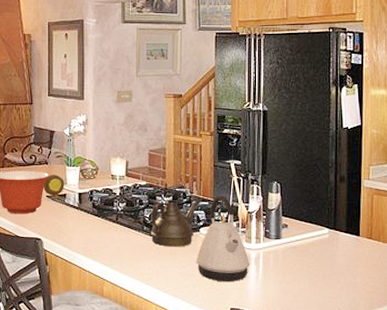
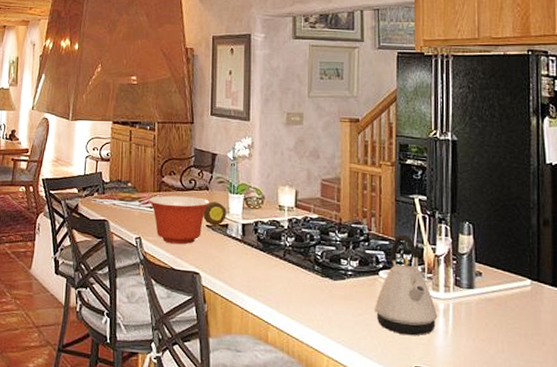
teapot: present [150,199,201,247] -> none [322,237,381,292]

